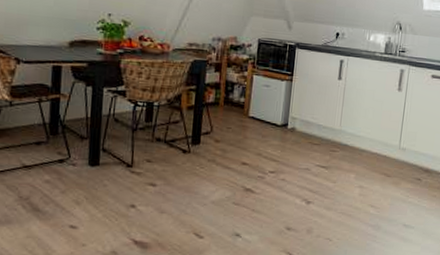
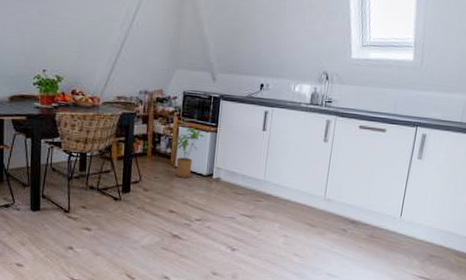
house plant: none [248,76,280,129] -> present [174,127,205,178]

